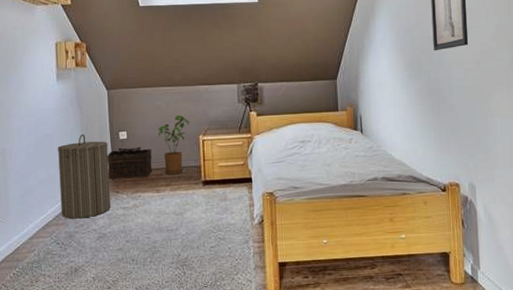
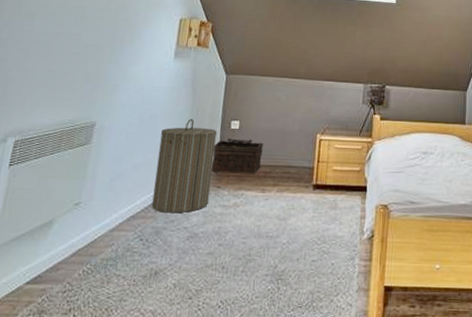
house plant: present [158,115,190,174] -> none [273,110,310,174]

